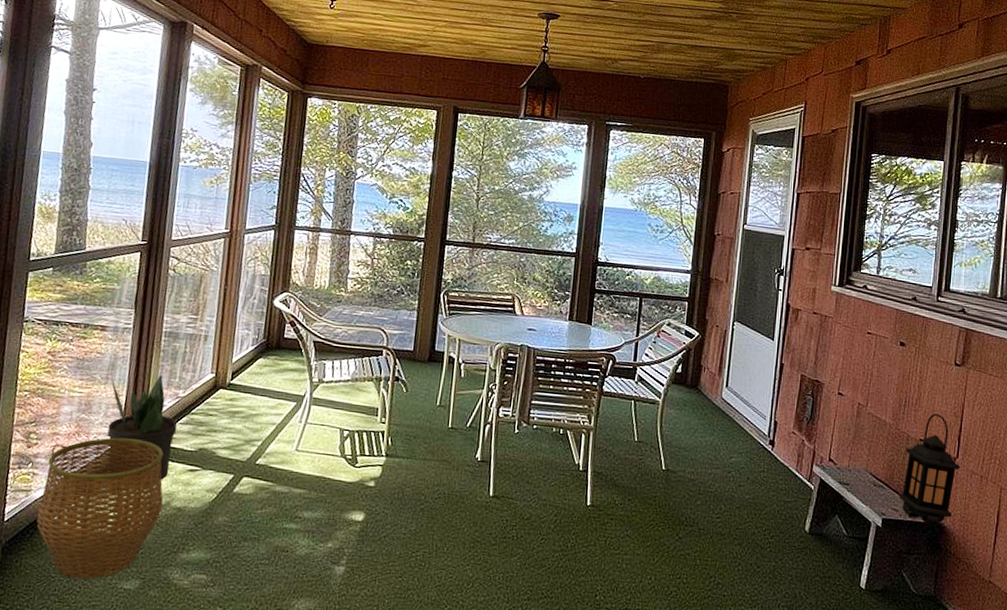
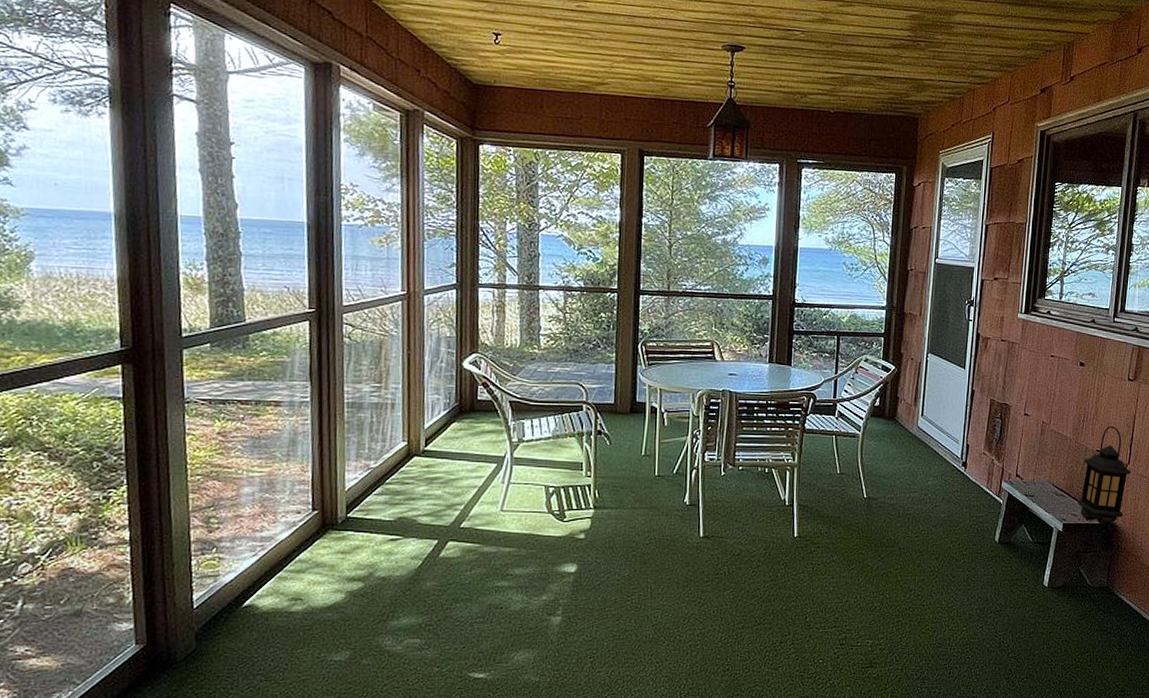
basket: present [36,437,164,580] -> none [229,514,367,657]
planter: present [107,375,178,486] -> none [294,447,372,560]

